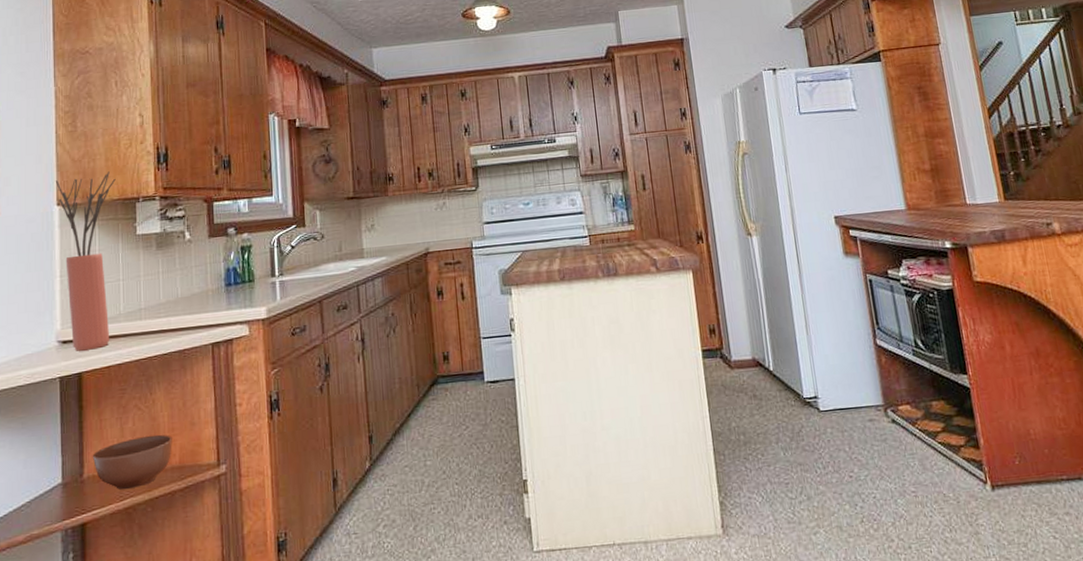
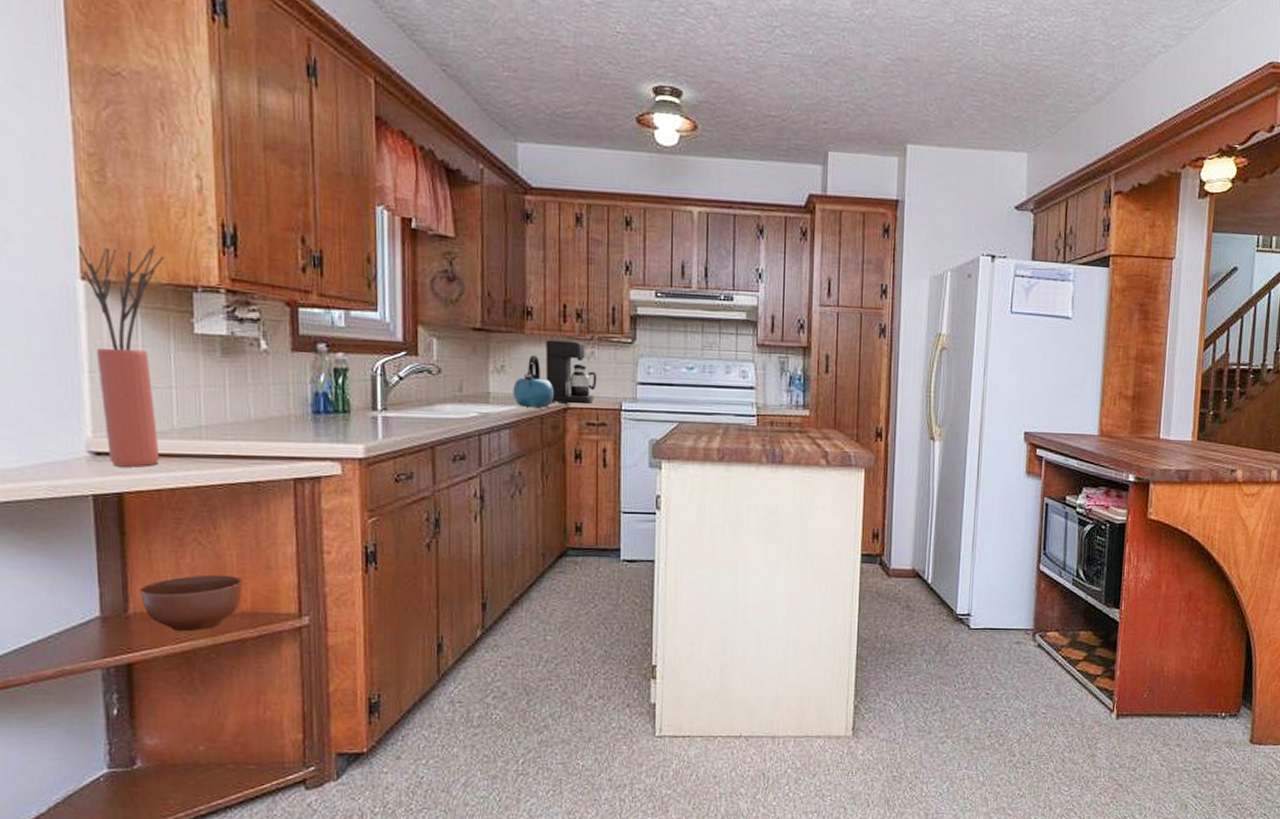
kettle: none [382,212,417,257] -> present [513,355,555,408]
coffee maker: none [406,195,450,249] -> present [546,340,597,405]

